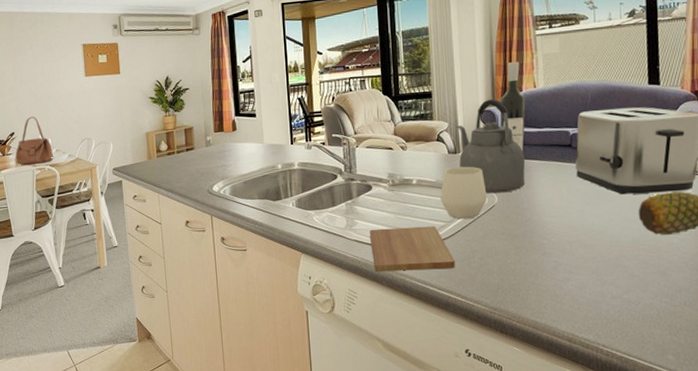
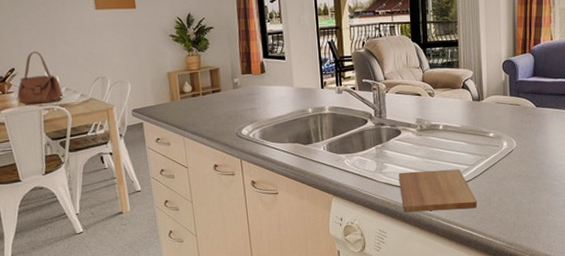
cup: present [440,166,487,220] -> none [465,113,507,163]
kettle: present [456,98,525,193] -> none [480,49,541,139]
bottle: present [500,62,526,153] -> none [520,15,543,101]

